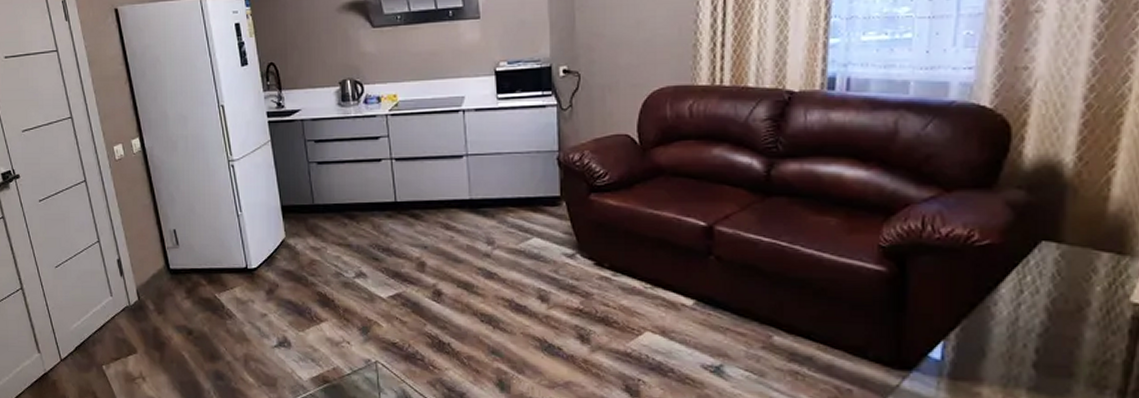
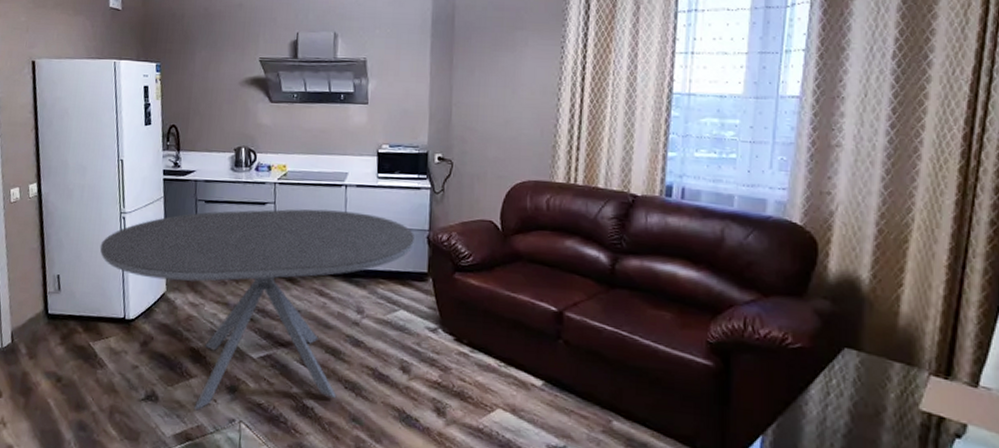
dining table: none [212,139,543,353] -> present [100,209,414,411]

